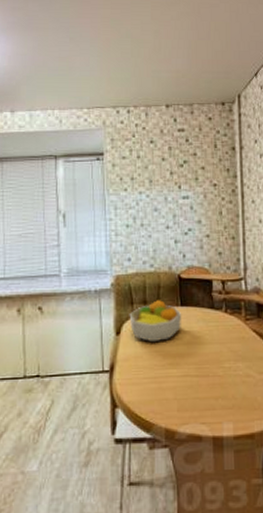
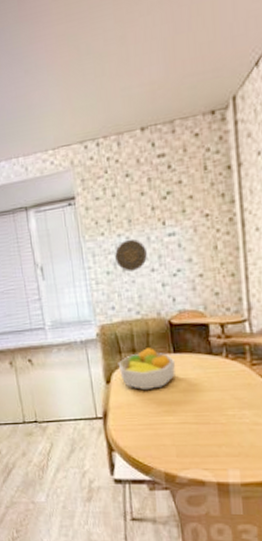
decorative plate: none [135,197,163,226] -> present [115,239,147,272]

